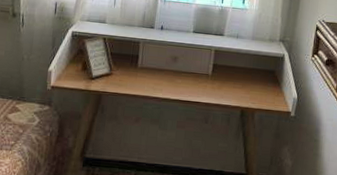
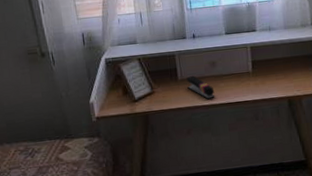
stapler: none [145,66,171,93] -> present [186,76,215,100]

